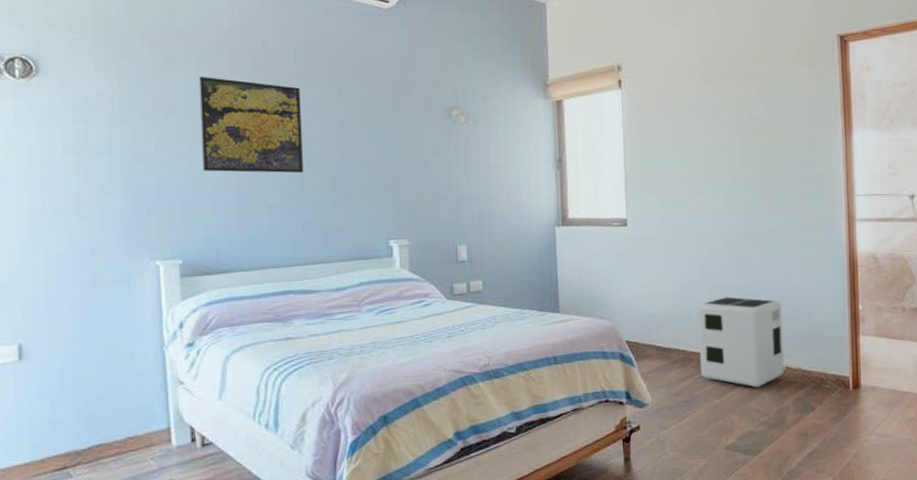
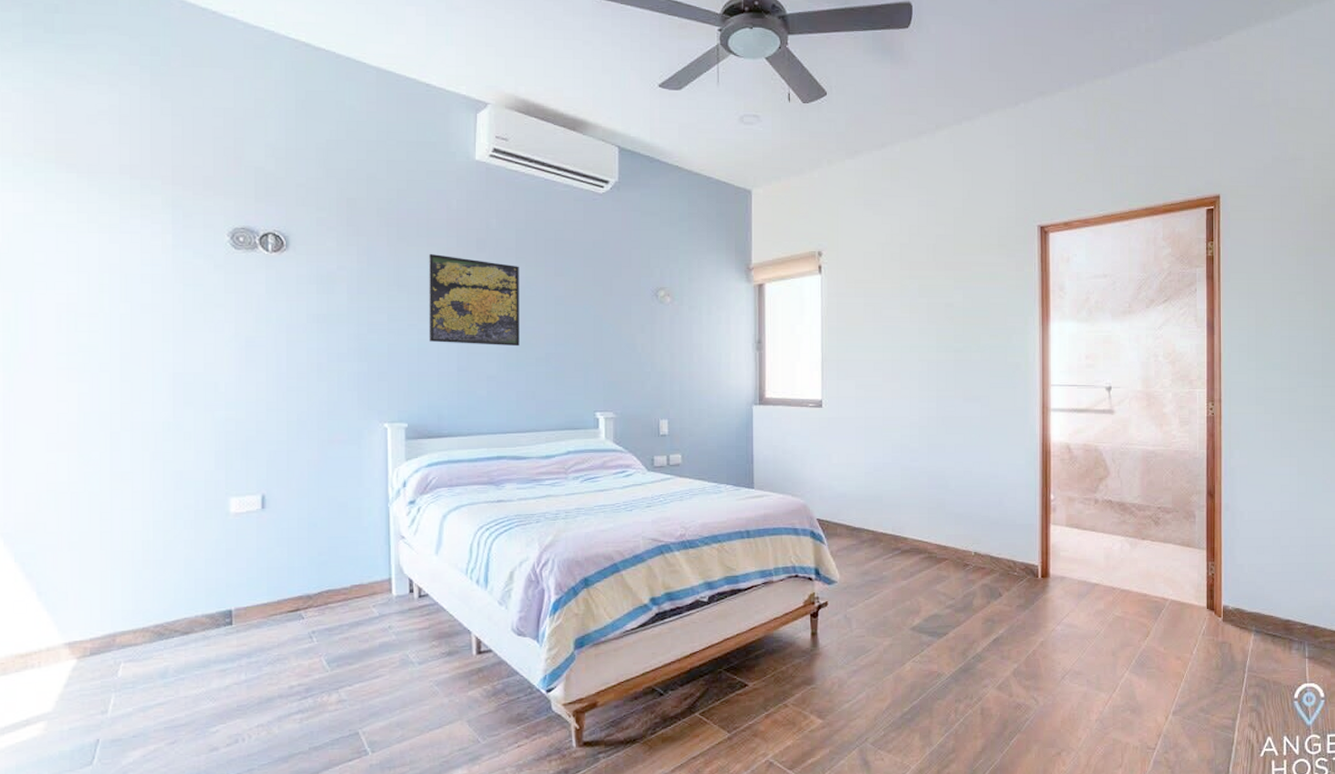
air purifier: present [698,296,784,388] -> none [888,480,972,571]

